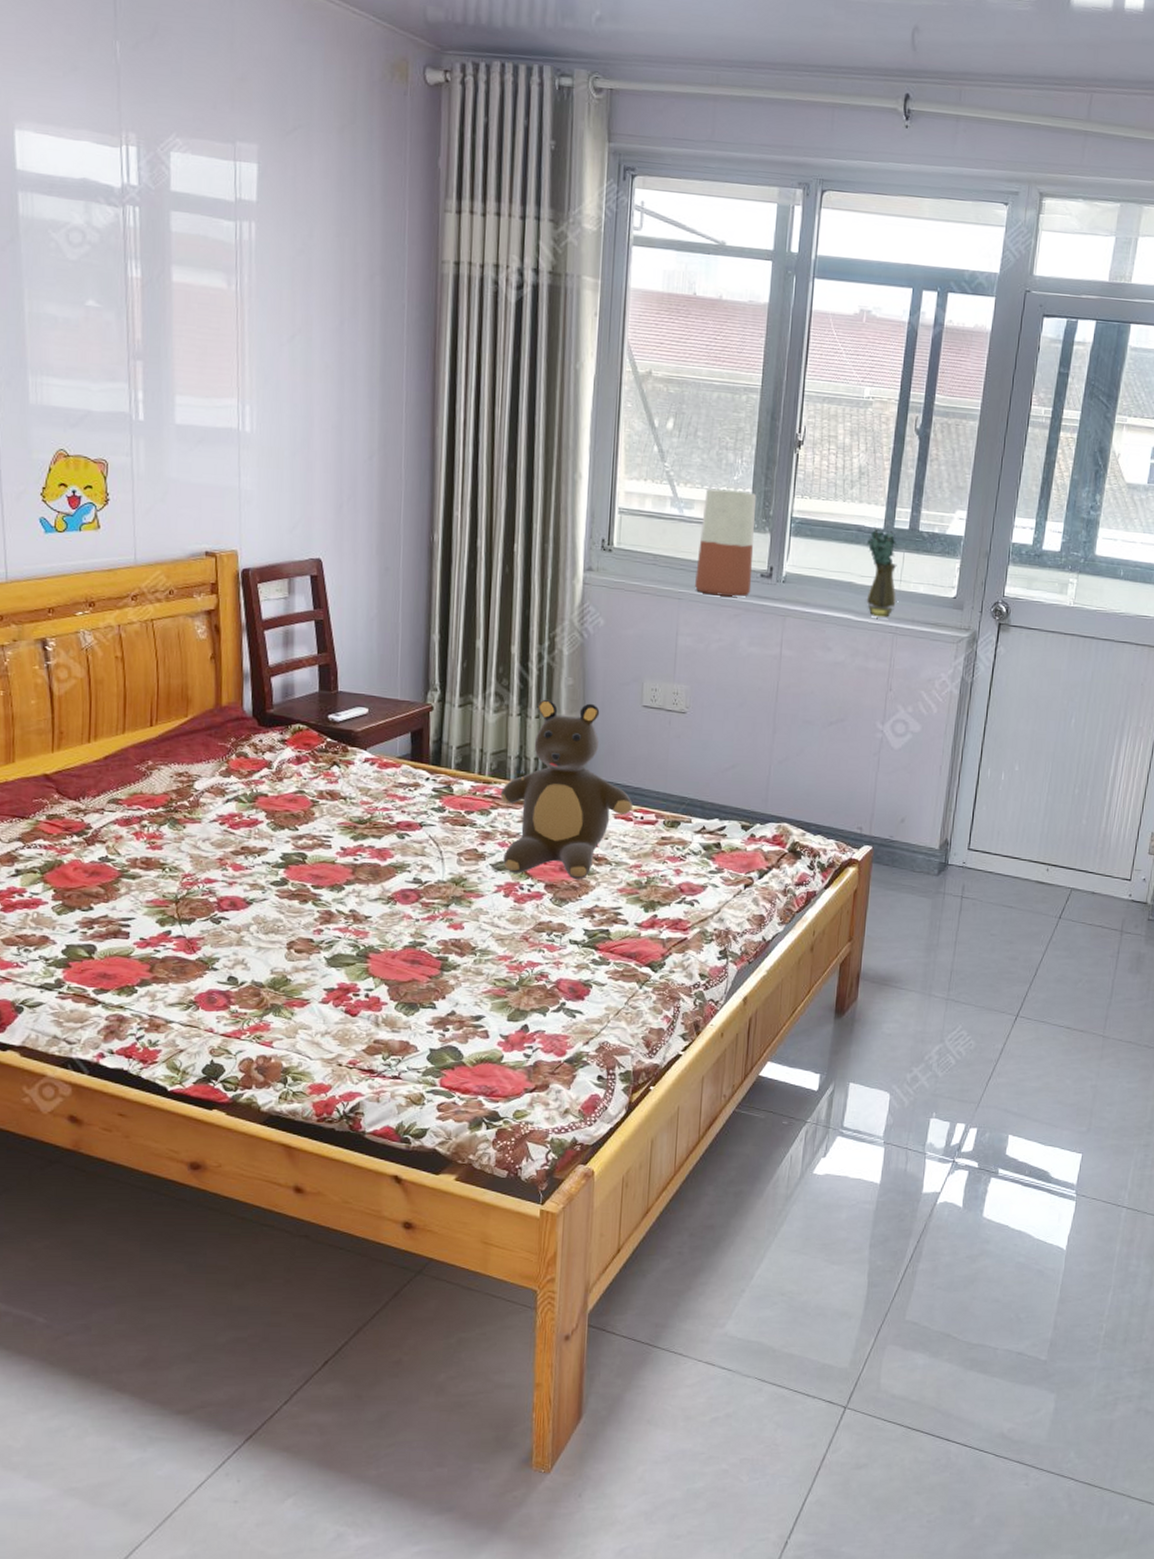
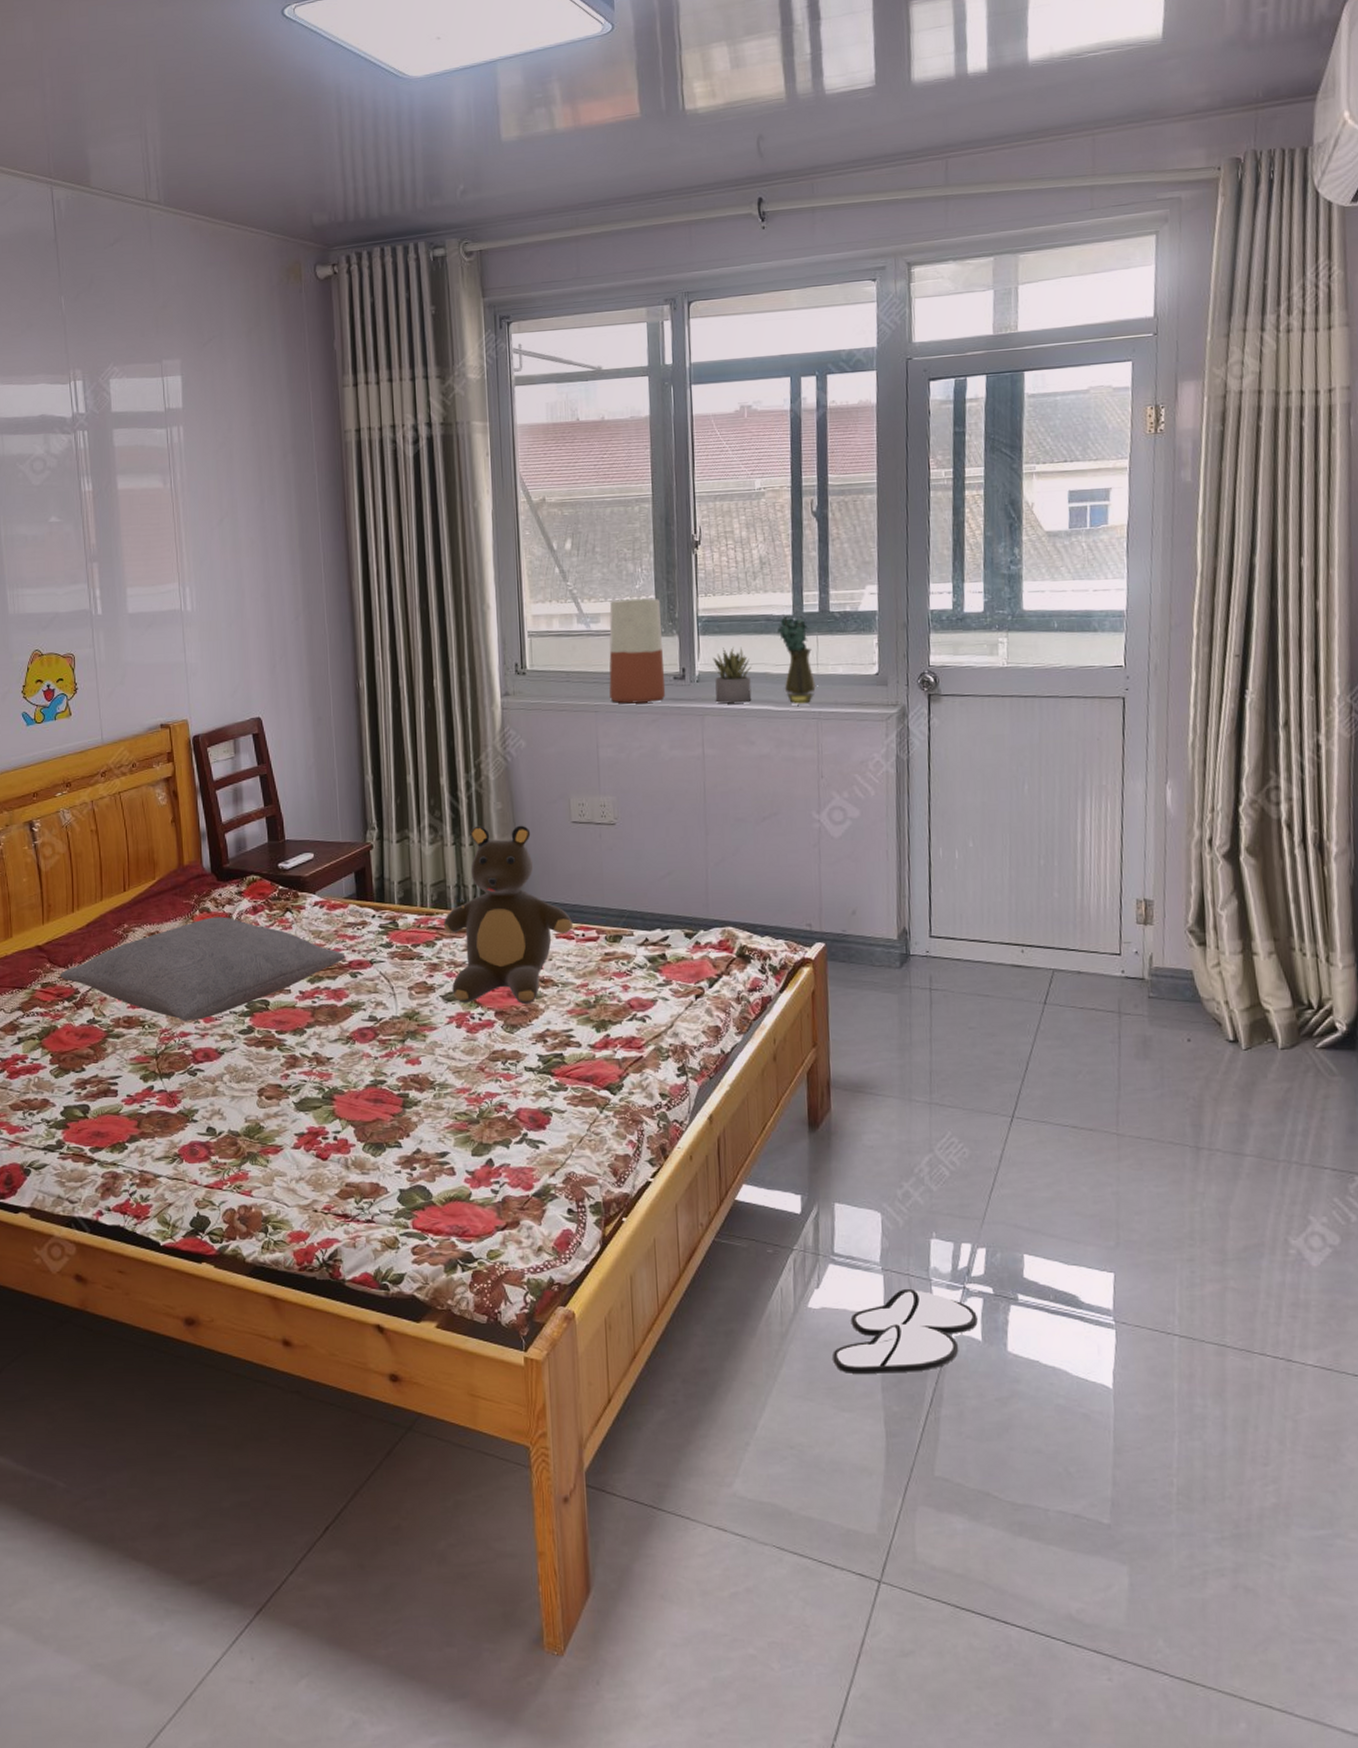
pillow: none [69,763,394,868] -> present [59,916,346,1022]
succulent plant: none [798,552,839,609] -> present [713,647,752,704]
slippers: none [830,1160,961,1233] -> present [833,1288,978,1373]

